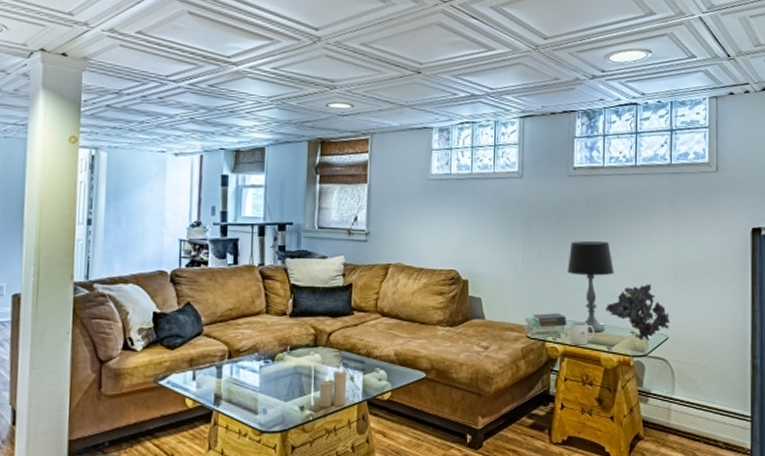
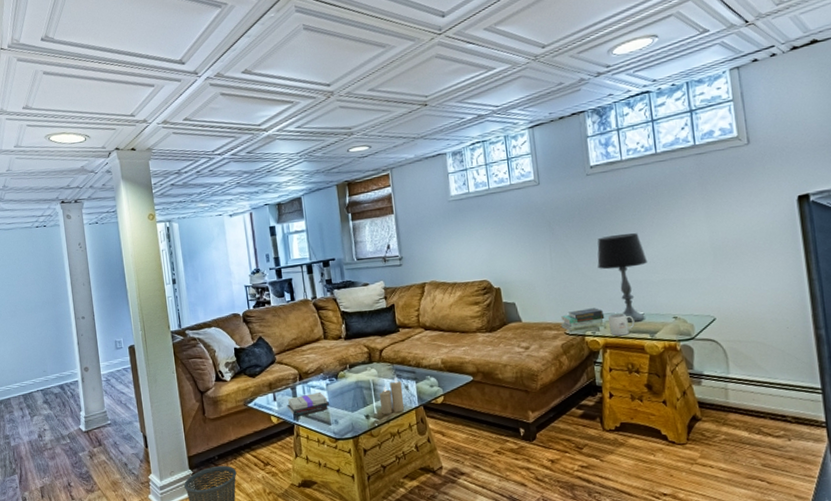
books: none [207,374,261,401] -> present [286,392,330,416]
plant: present [605,284,671,341] -> none [643,268,716,324]

